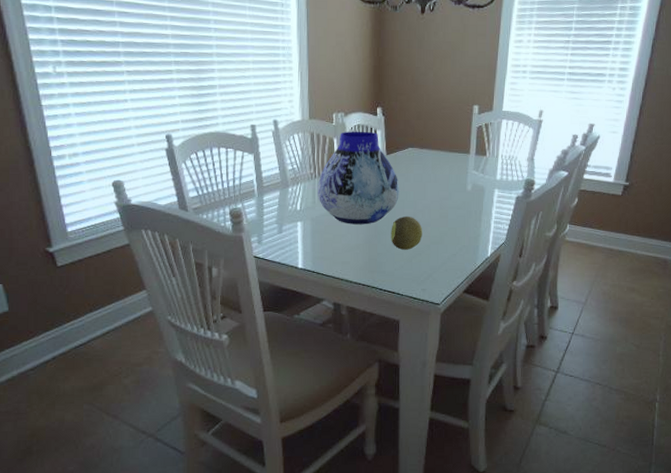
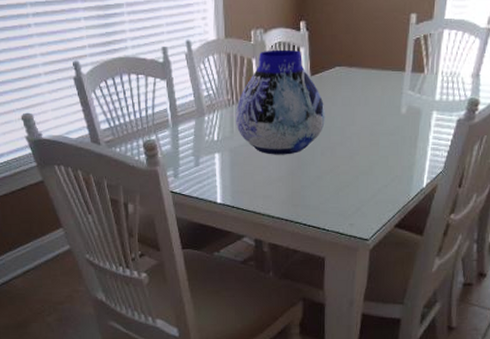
fruit: present [391,215,423,250] -> none [316,144,351,182]

